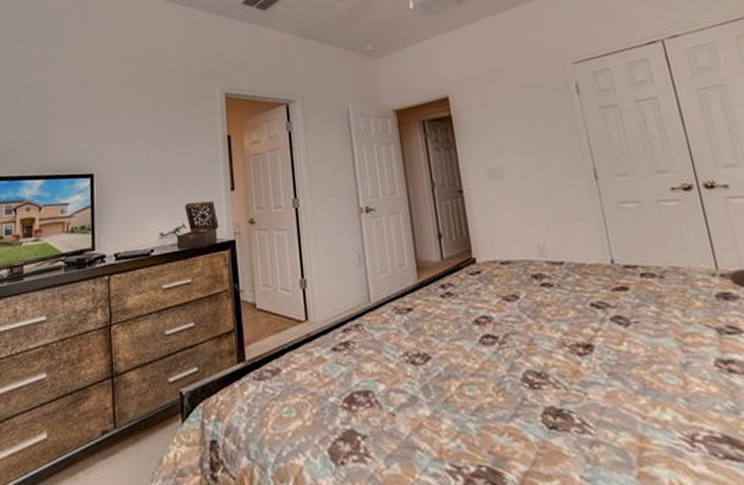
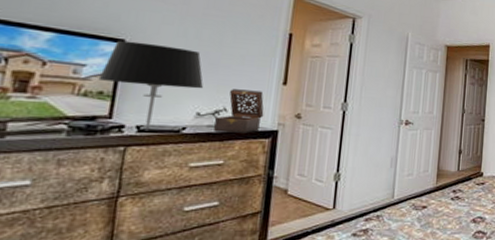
table lamp: none [79,172,161,258] -> present [98,40,203,131]

